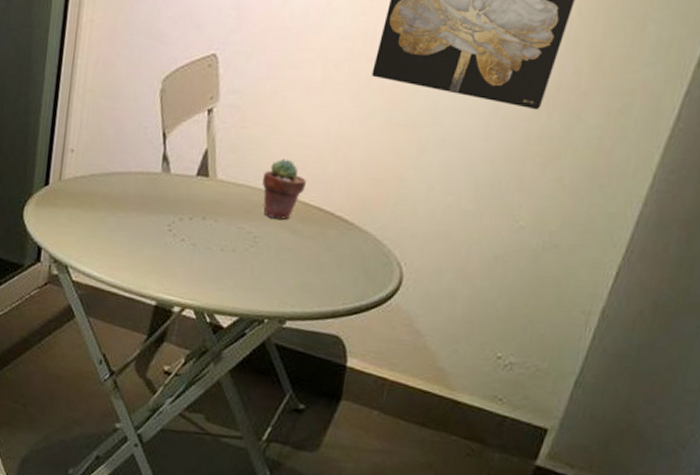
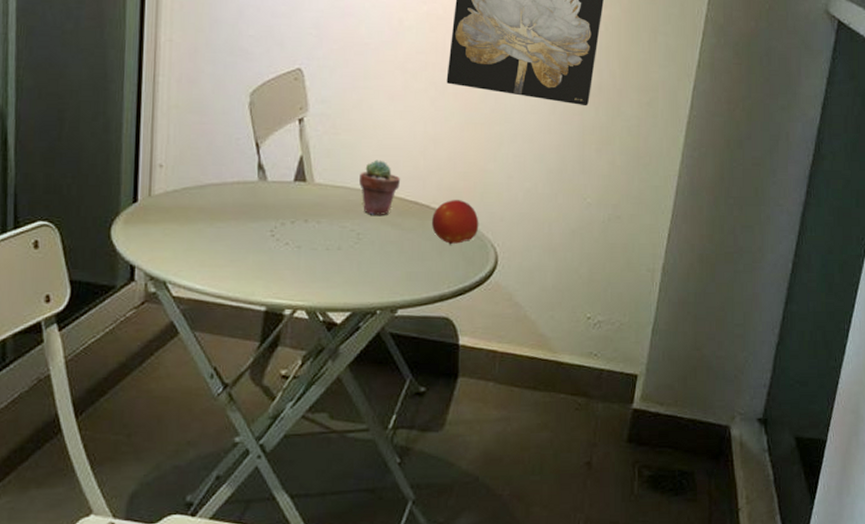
fruit: none [334,209,387,259] -> present [432,200,479,245]

